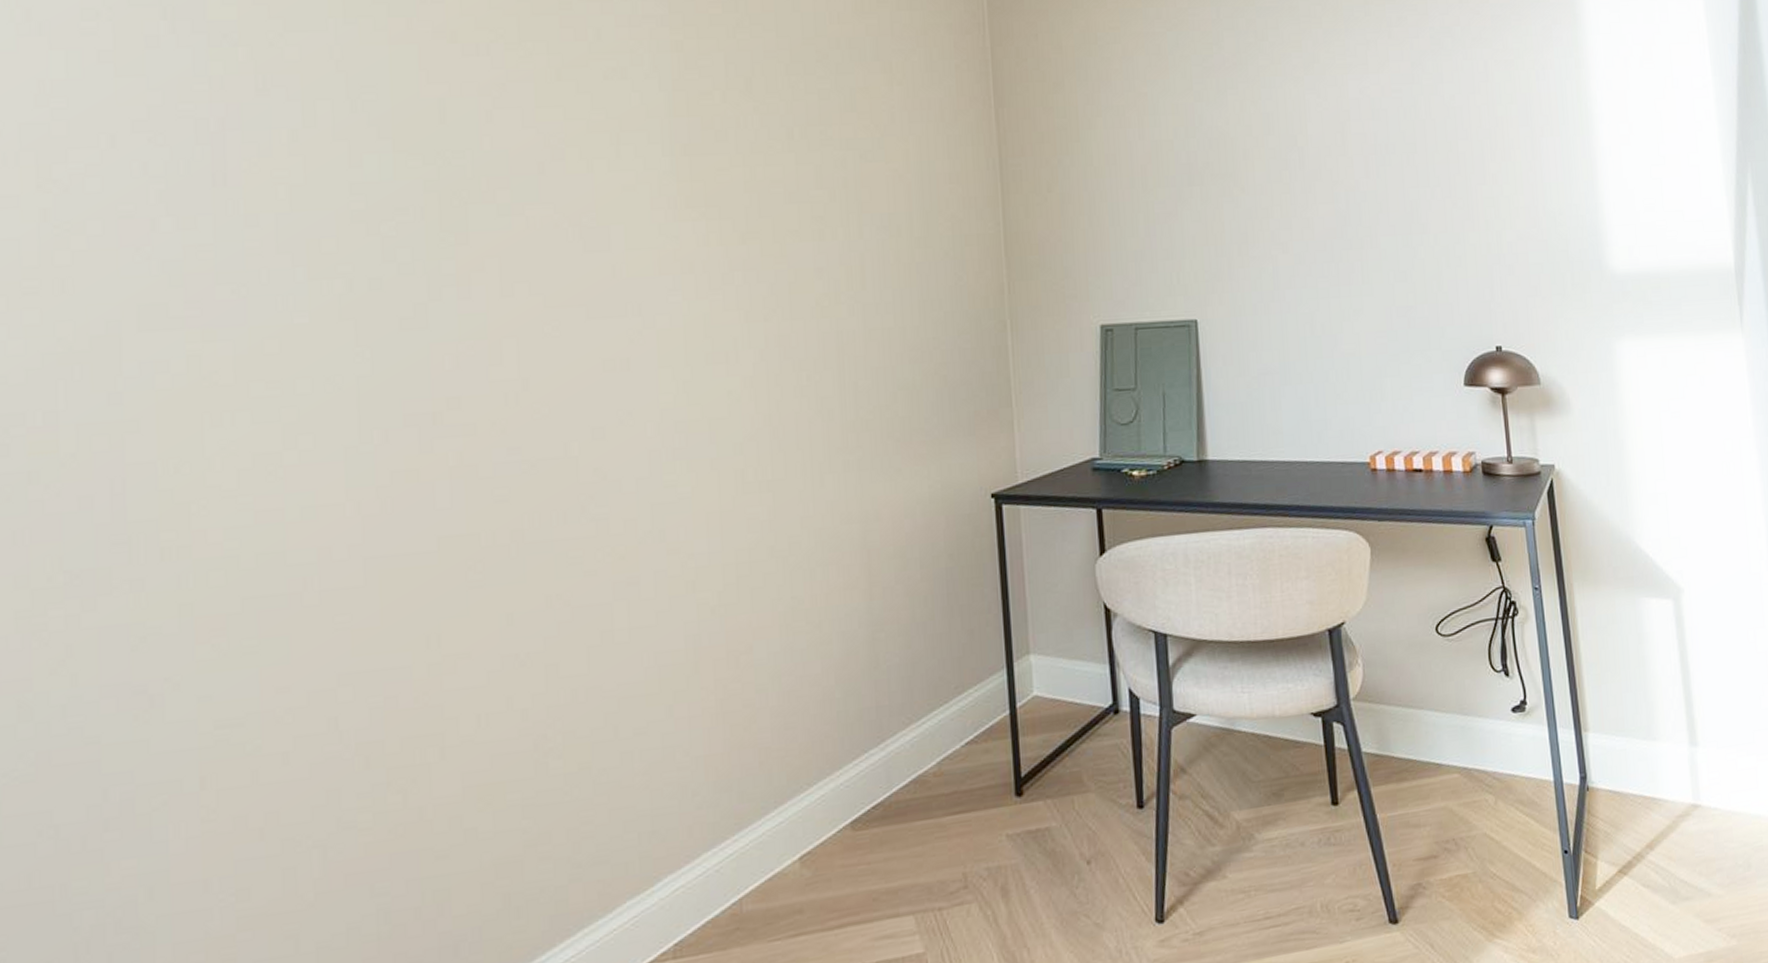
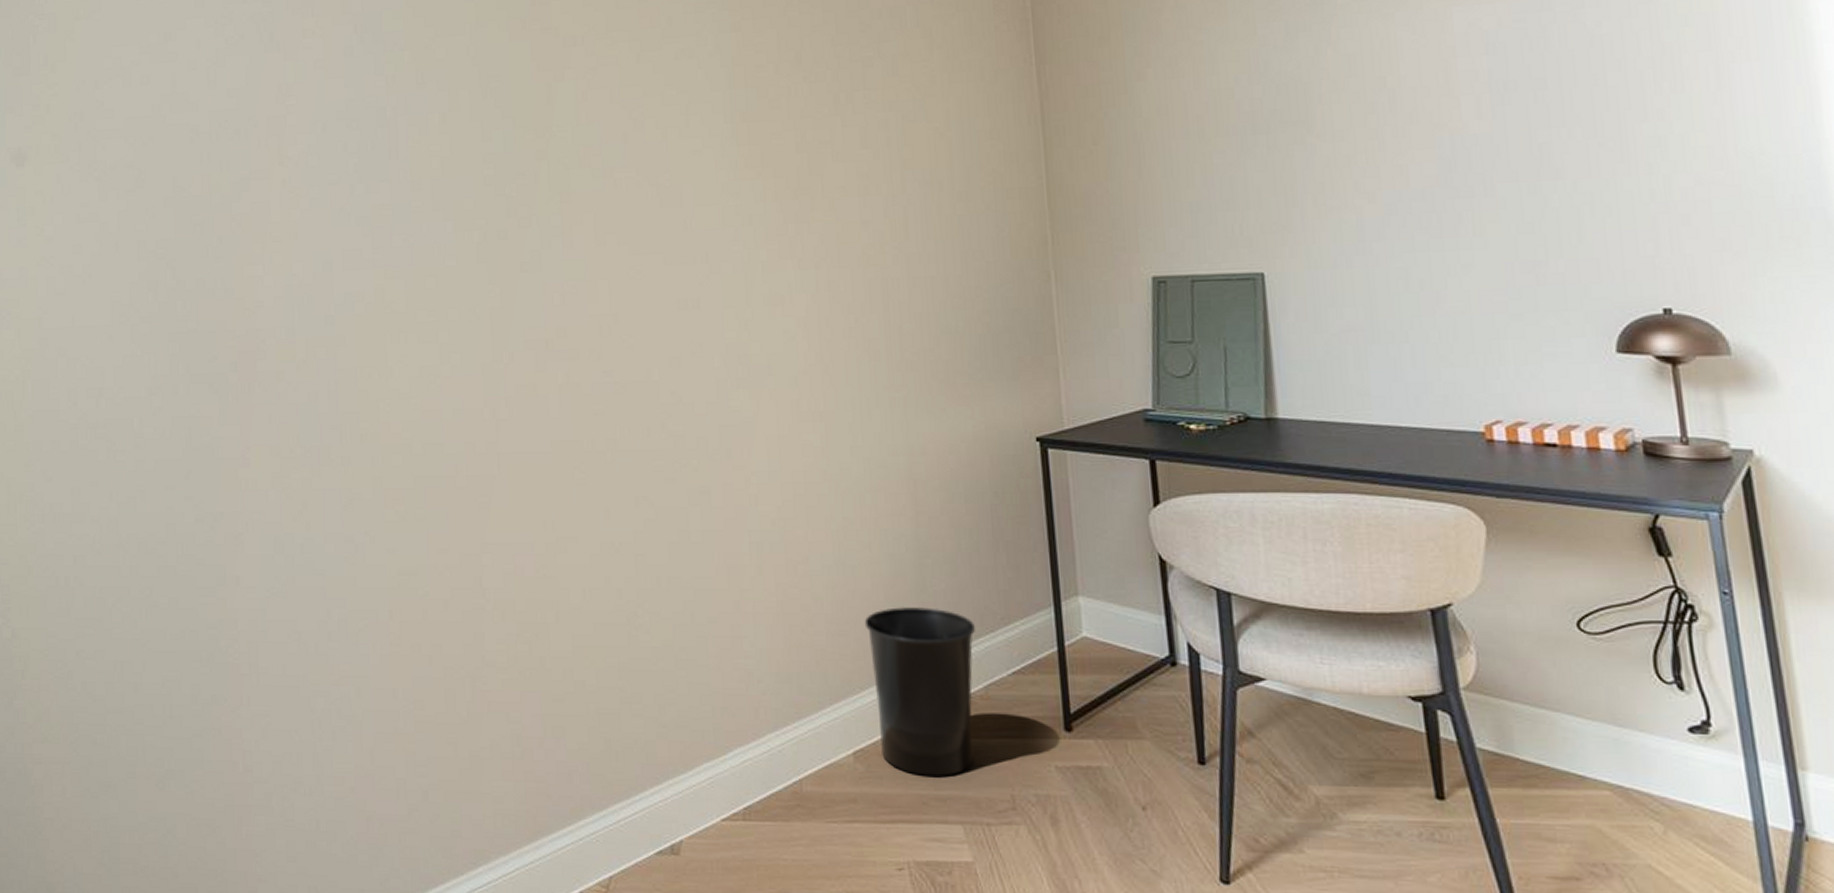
waste bin: none [813,685,930,870] -> present [864,607,976,776]

